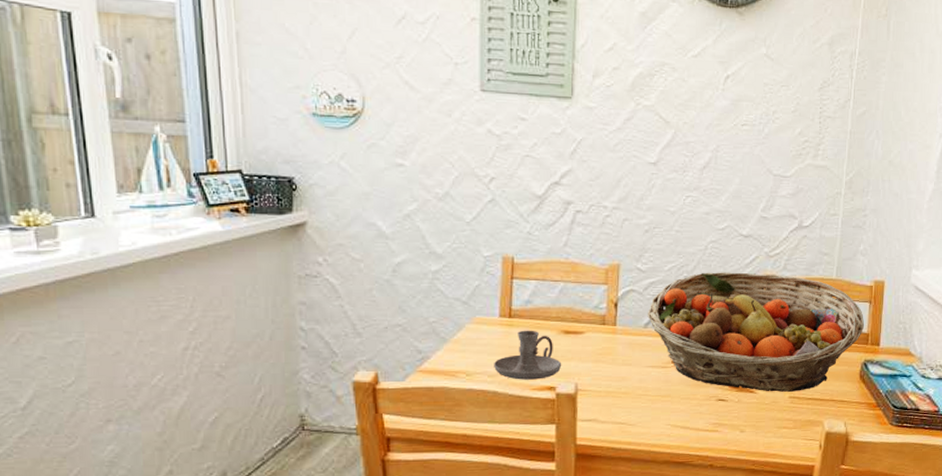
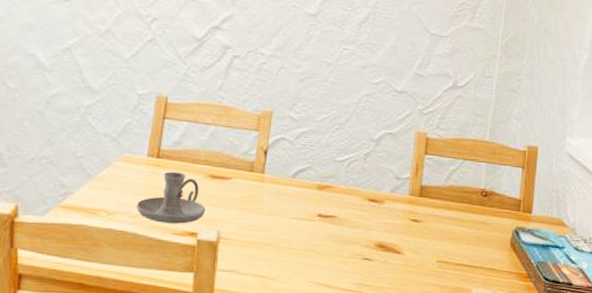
fruit basket: present [647,272,865,392] -> none [296,125,517,256]

